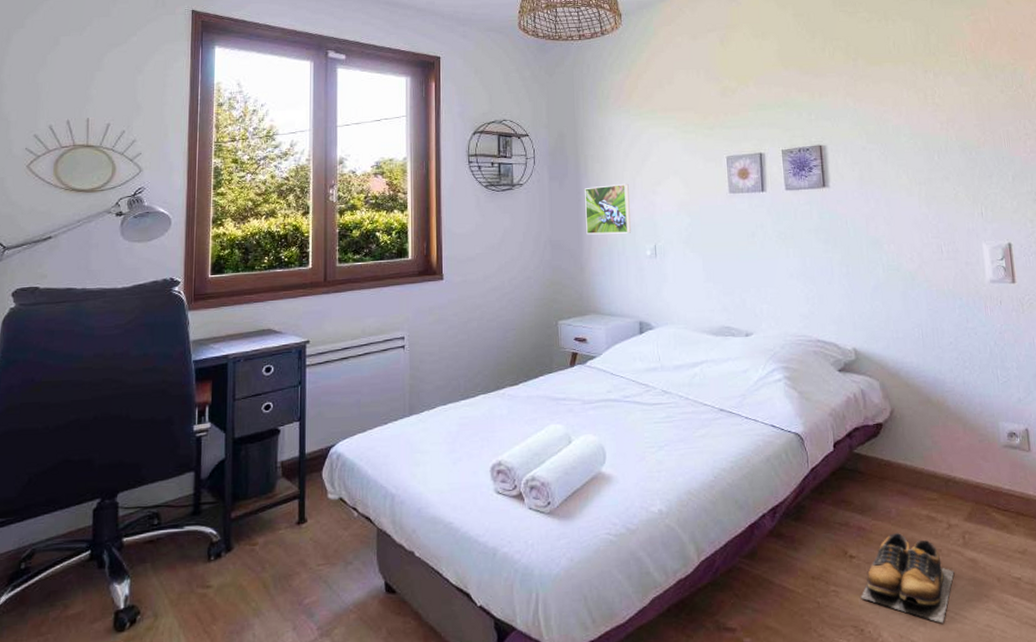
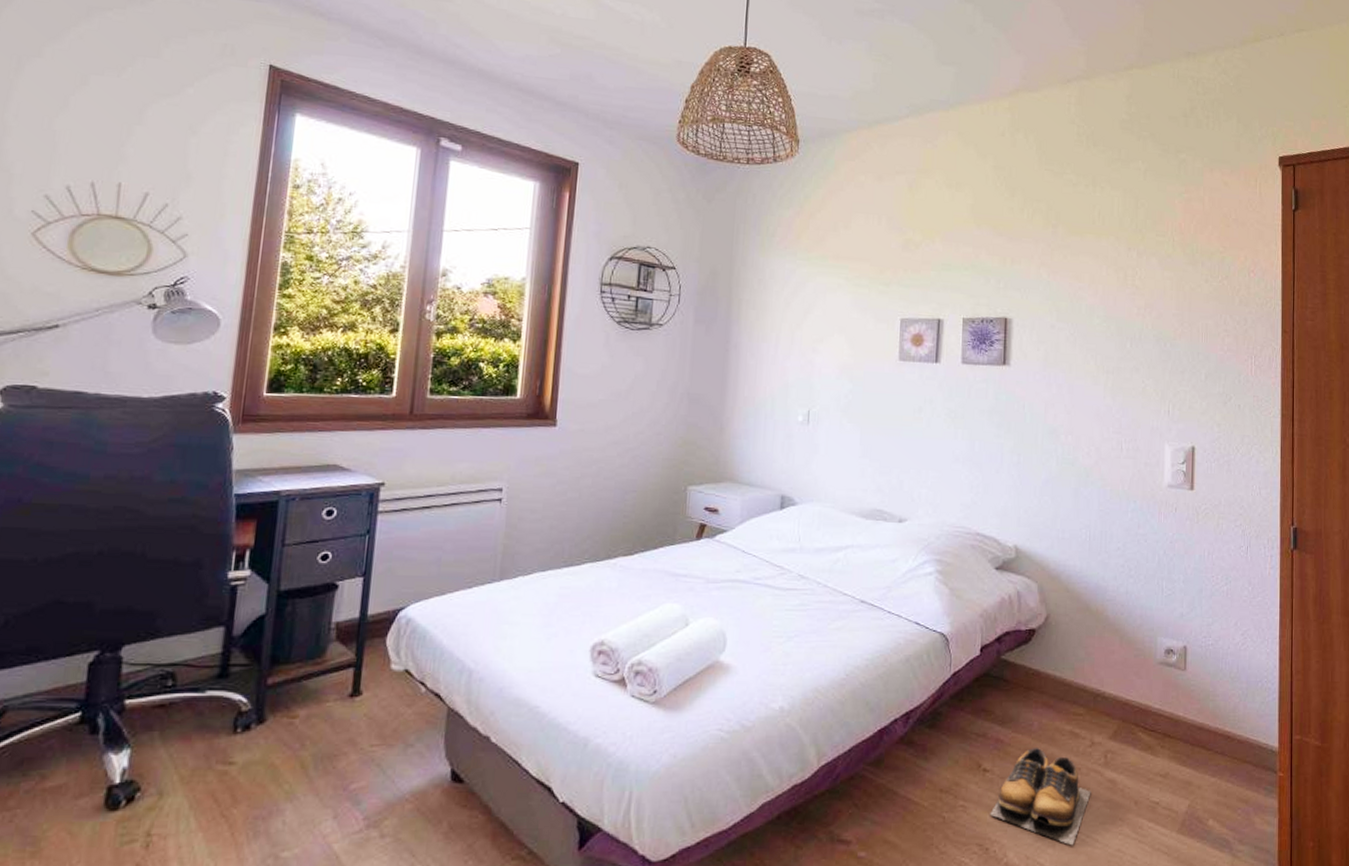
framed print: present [585,183,631,235] -> none [731,336,786,394]

